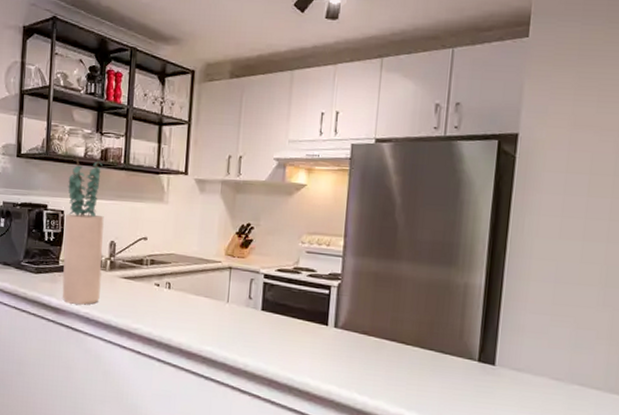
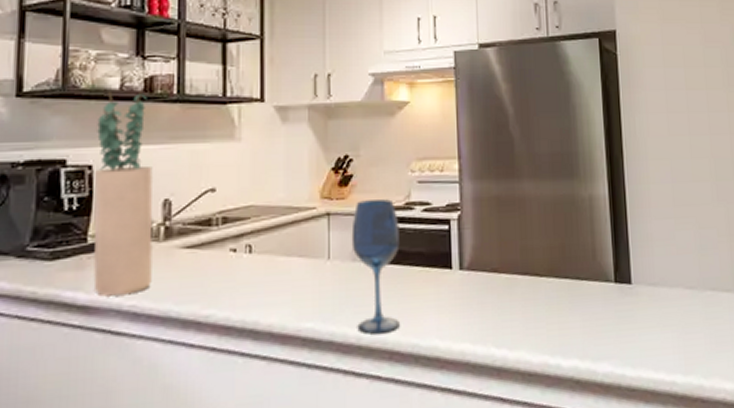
wineglass: none [245,261,287,365] -> present [351,199,400,334]

